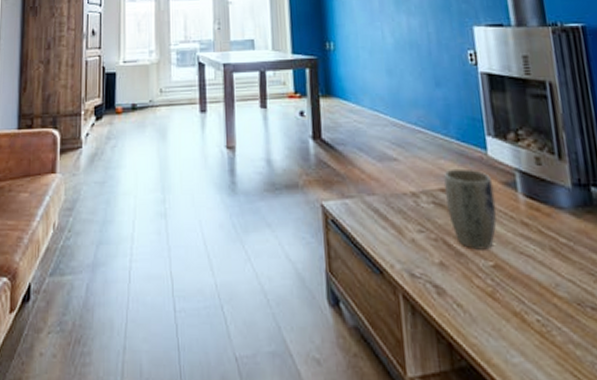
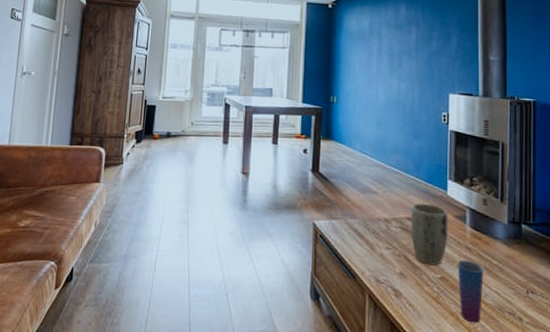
cup: none [514,240,555,325] -> present [458,260,484,323]

